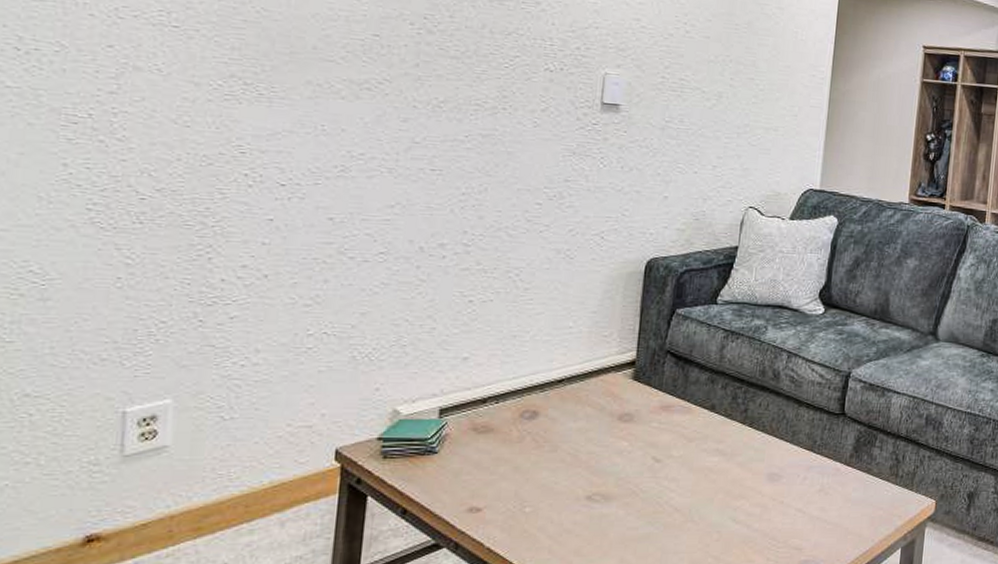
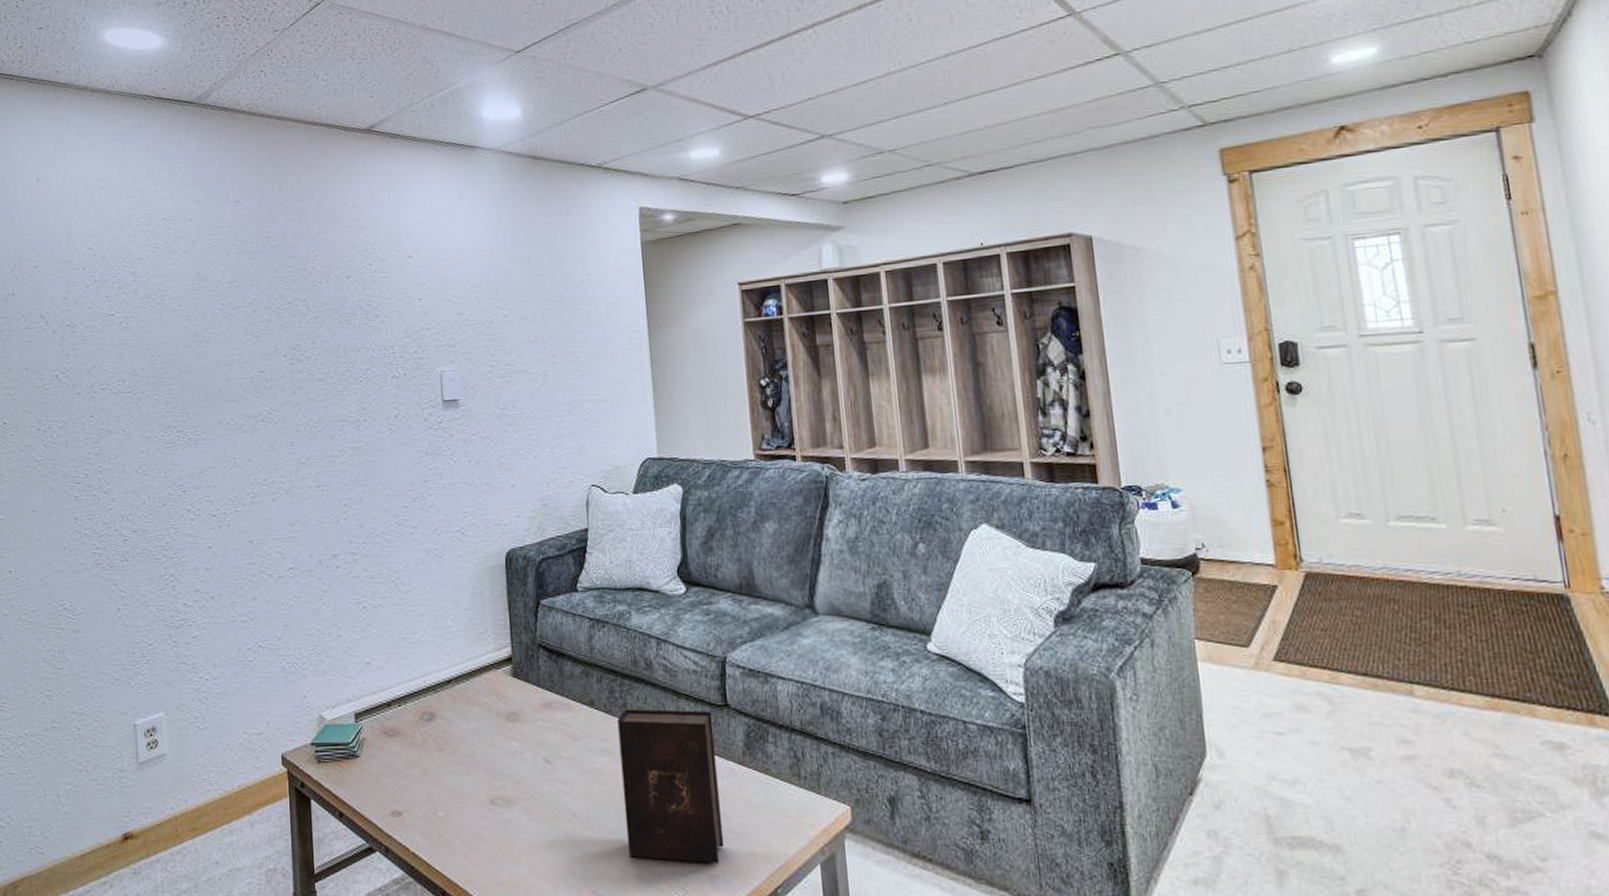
bible: none [724,414,828,550] -> present [617,708,725,863]

